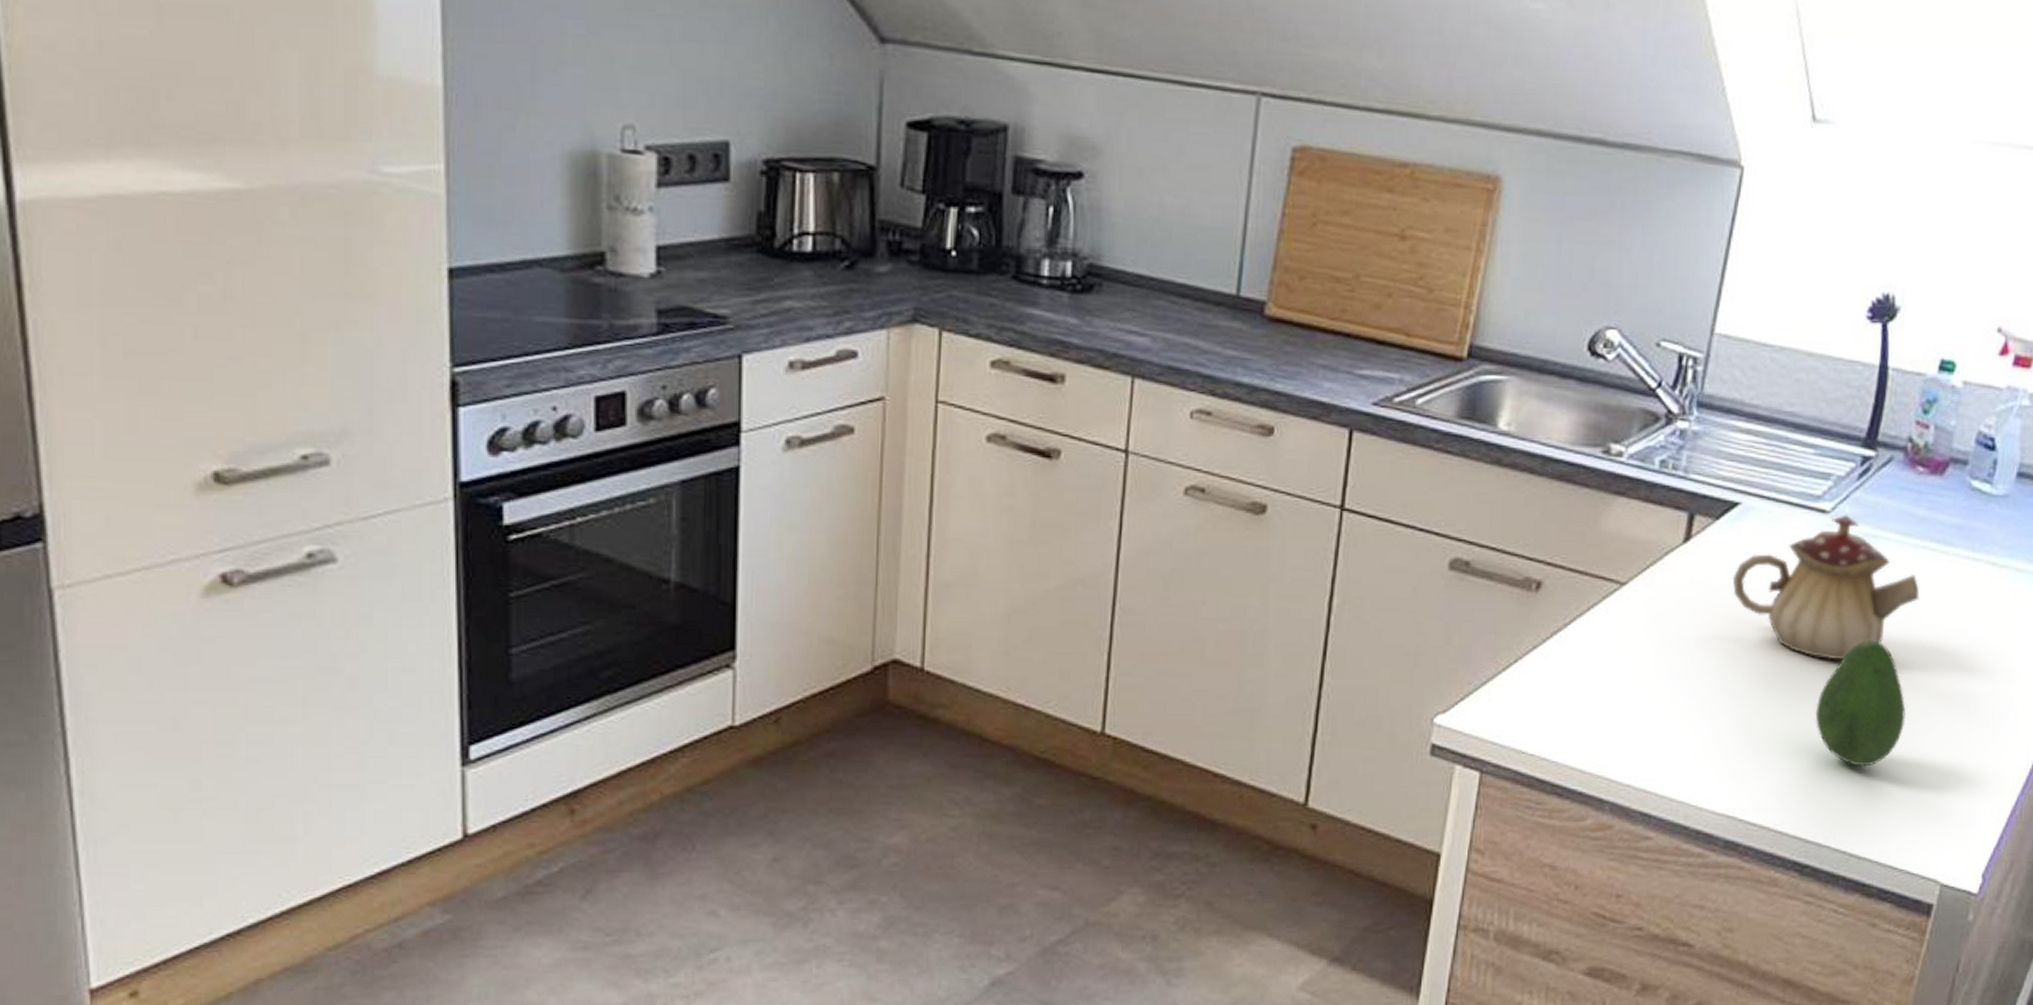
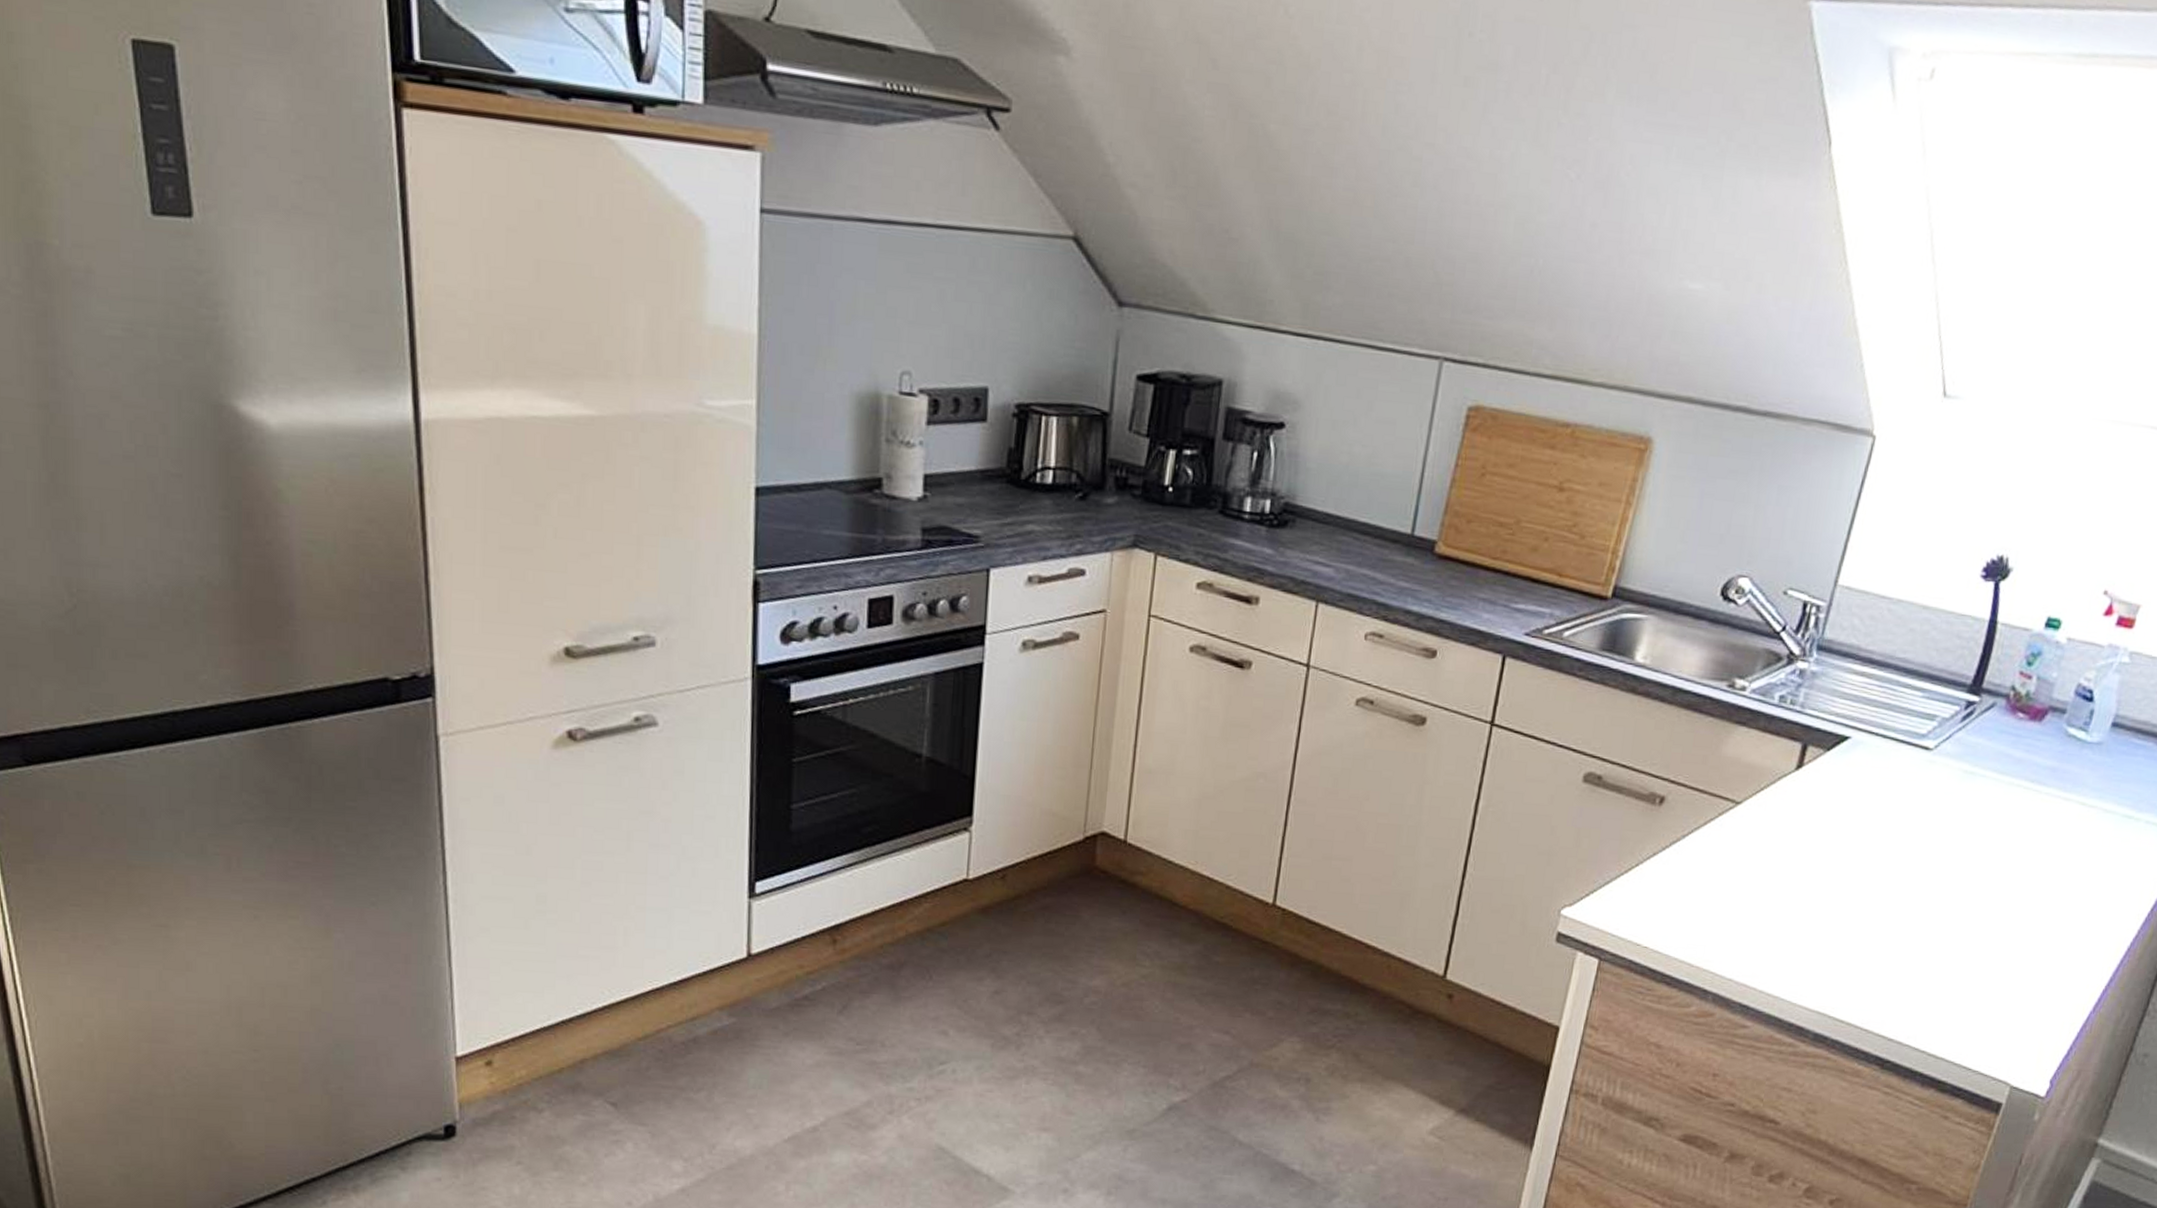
teapot: present [1732,515,1920,660] -> none [1837,752,2012,882]
fruit: present [1815,640,1906,767] -> none [1905,865,1990,978]

